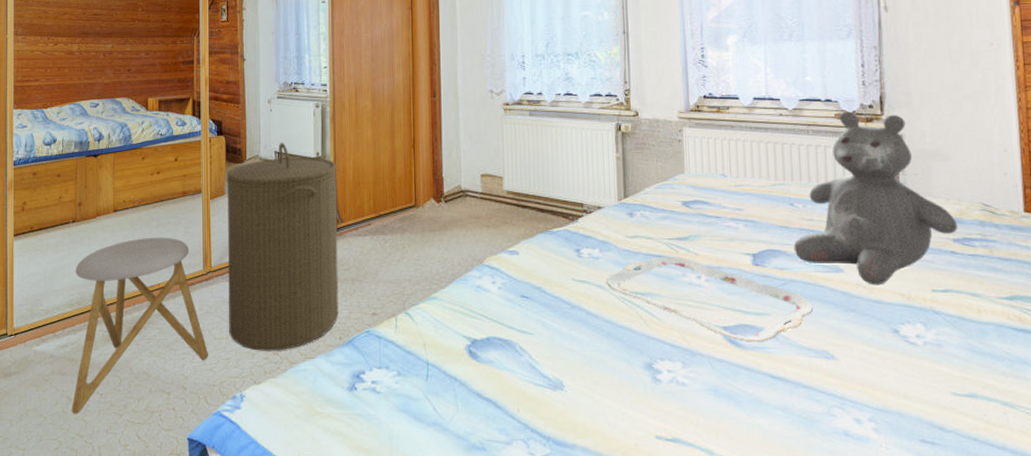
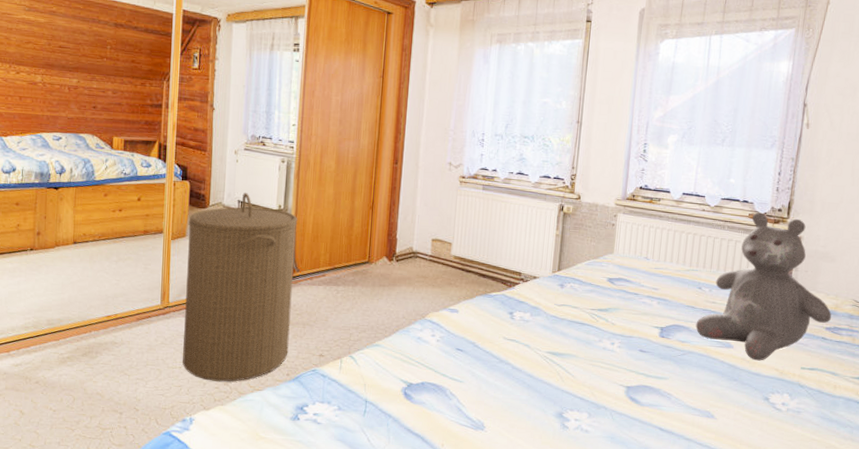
stool: present [71,237,209,414] -> none [24,270,162,427]
serving tray: present [607,257,813,342] -> none [533,324,703,401]

